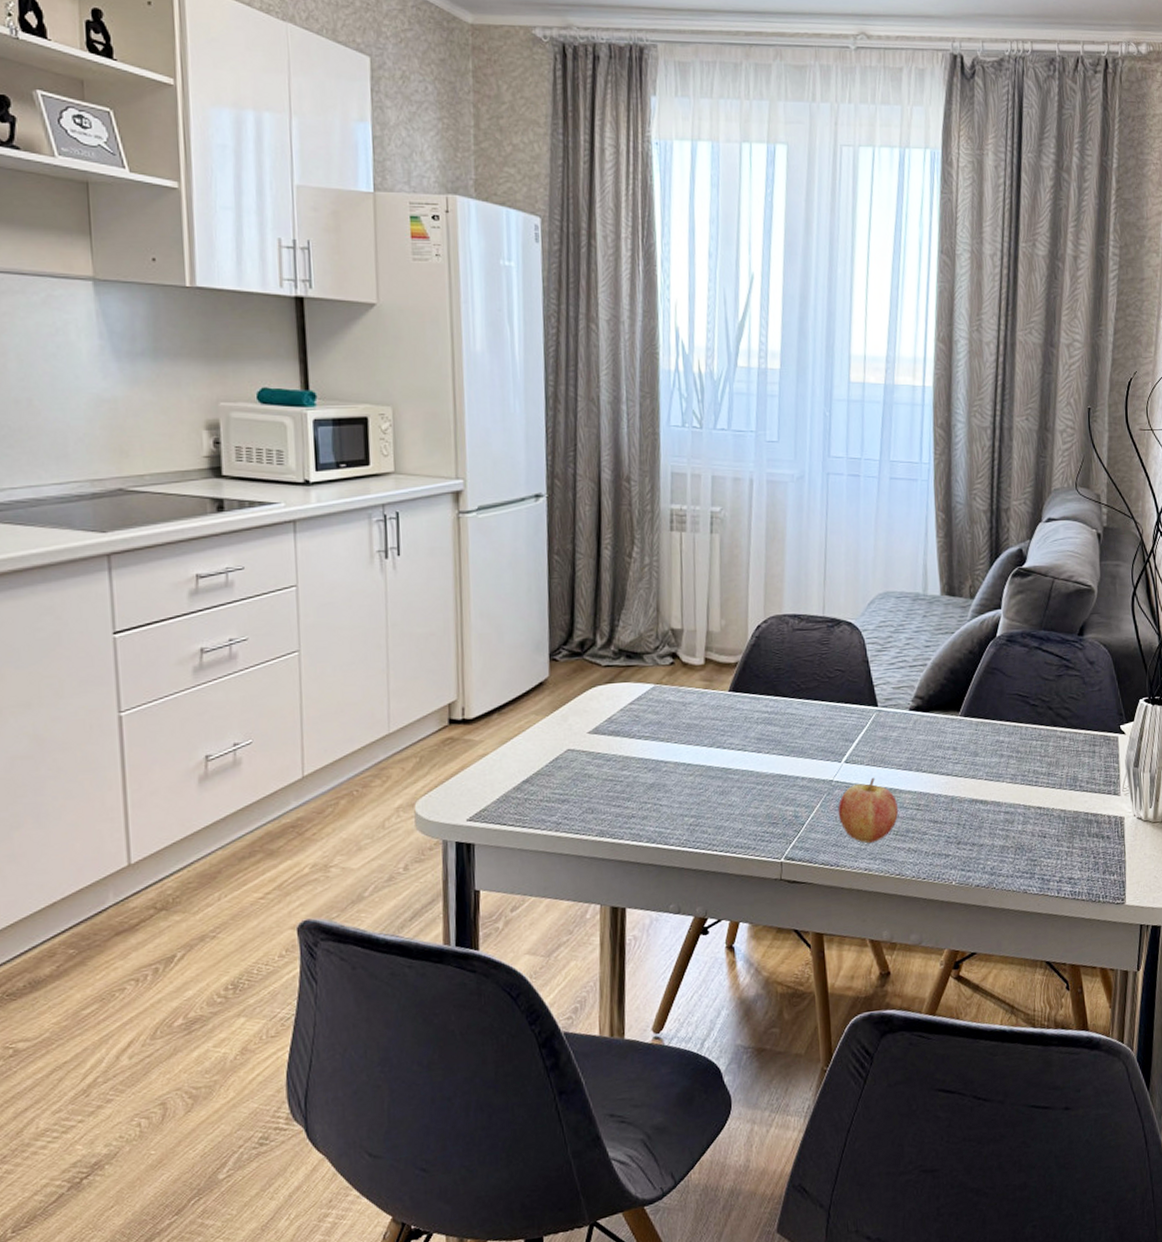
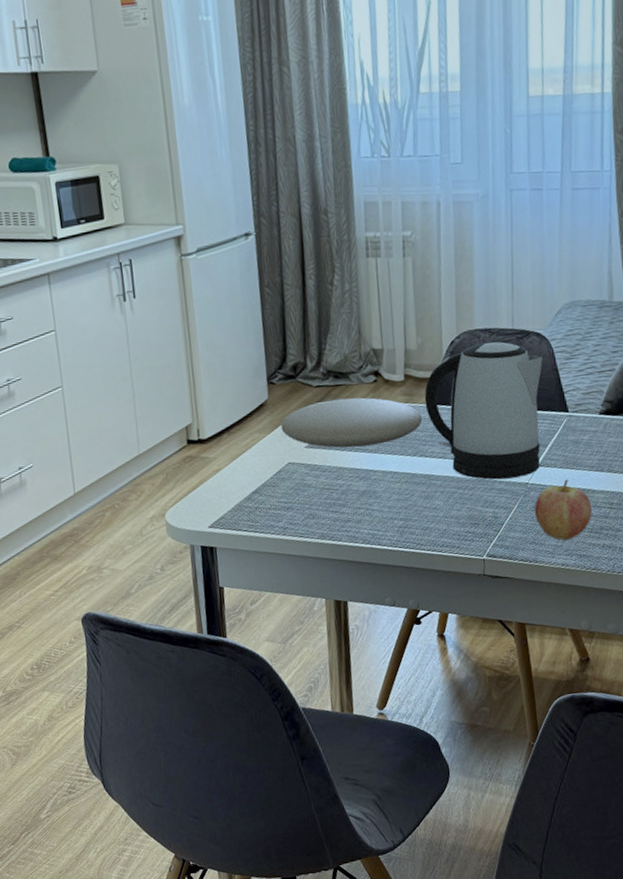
plate: none [561,680,722,735] -> present [280,397,423,448]
kettle: none [725,628,853,776] -> present [424,341,543,480]

